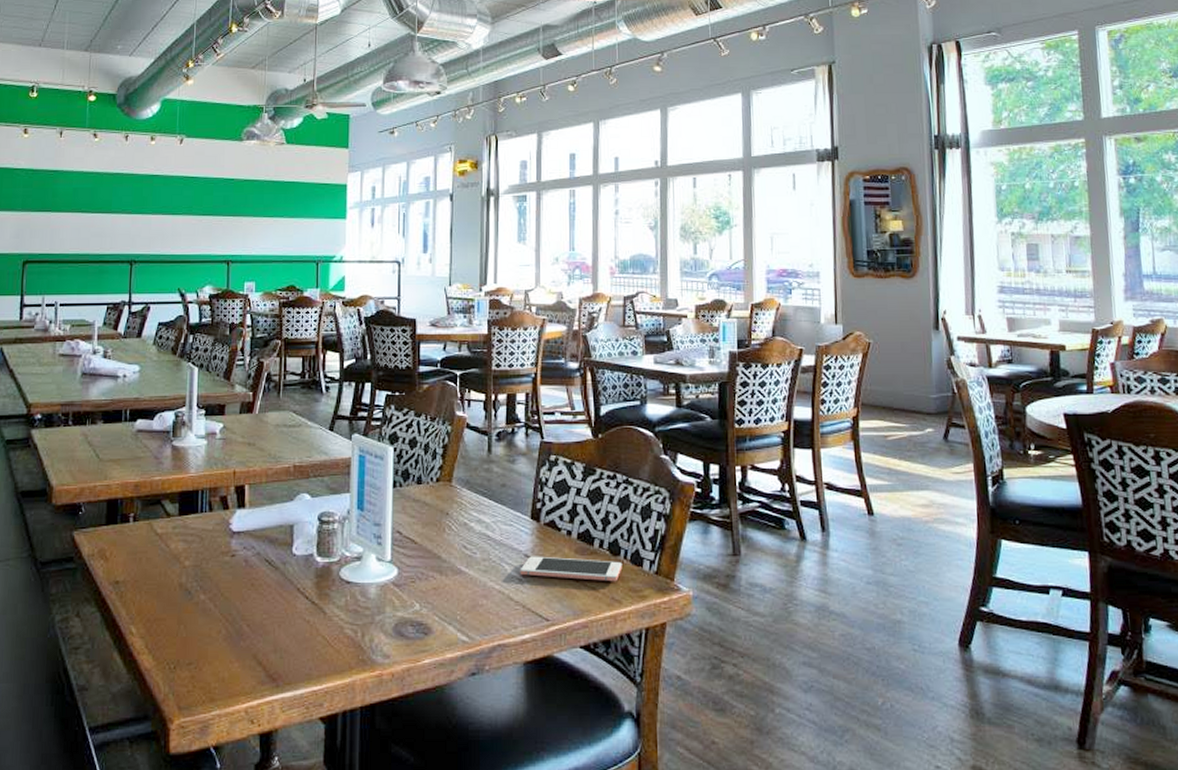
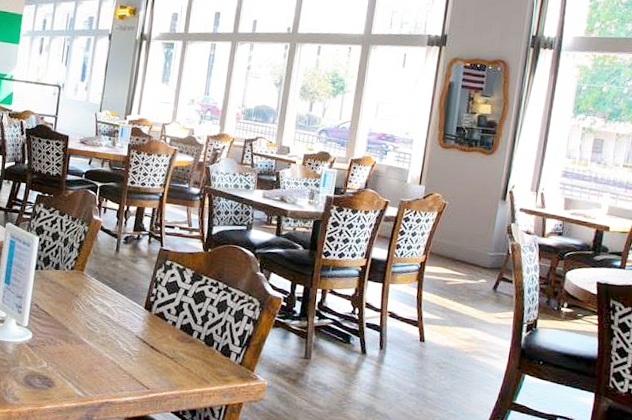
cell phone: present [520,556,623,582] -> none [130,337,214,367]

